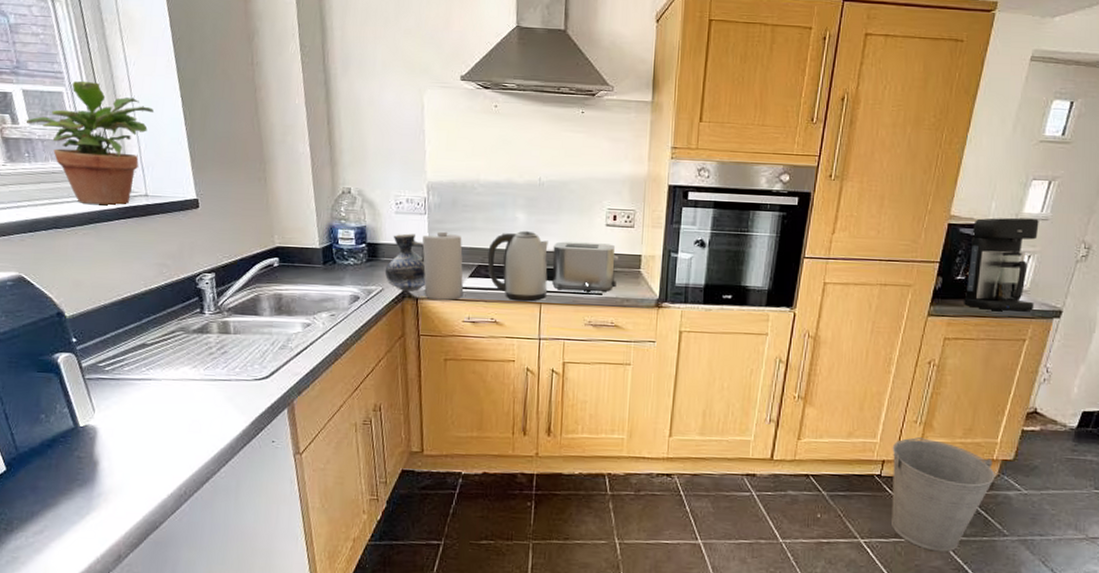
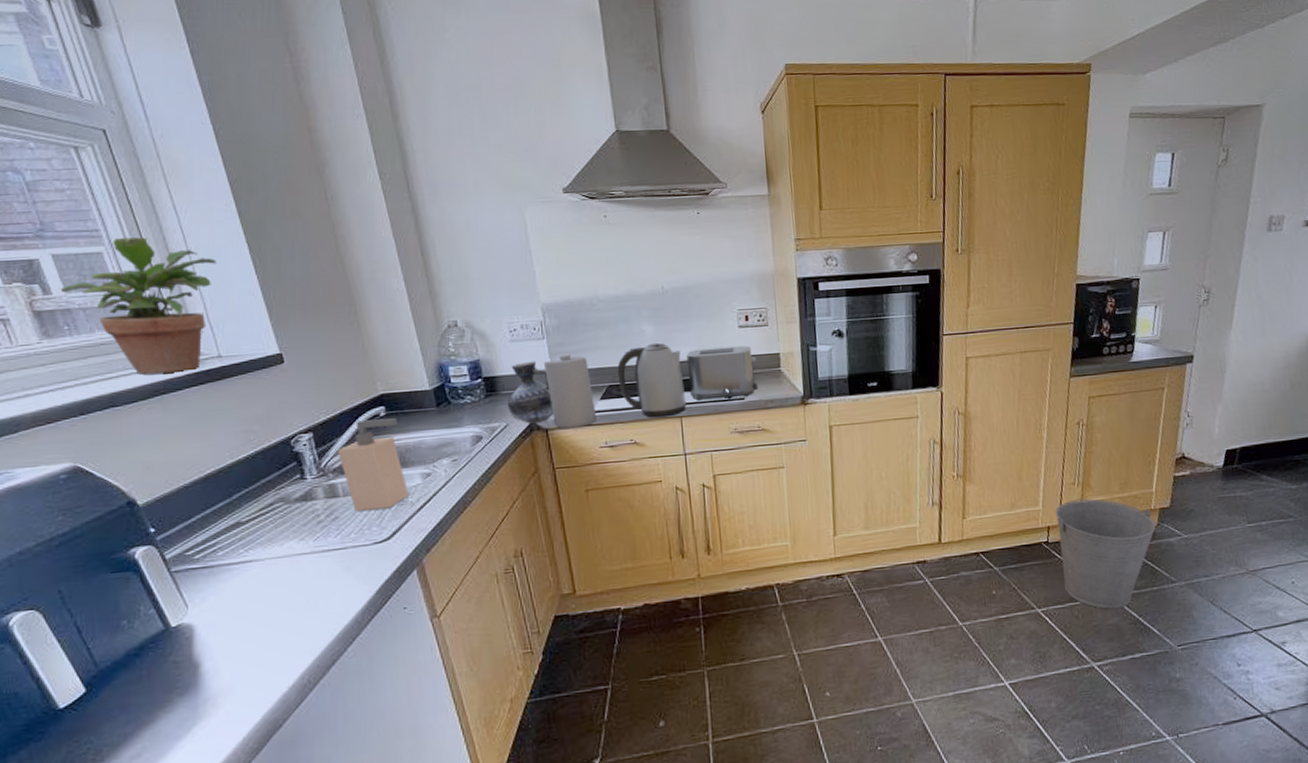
soap dispenser: none [234,268,290,350] -> present [338,418,410,511]
coffee maker: present [964,217,1039,312] -> none [1100,269,1168,365]

